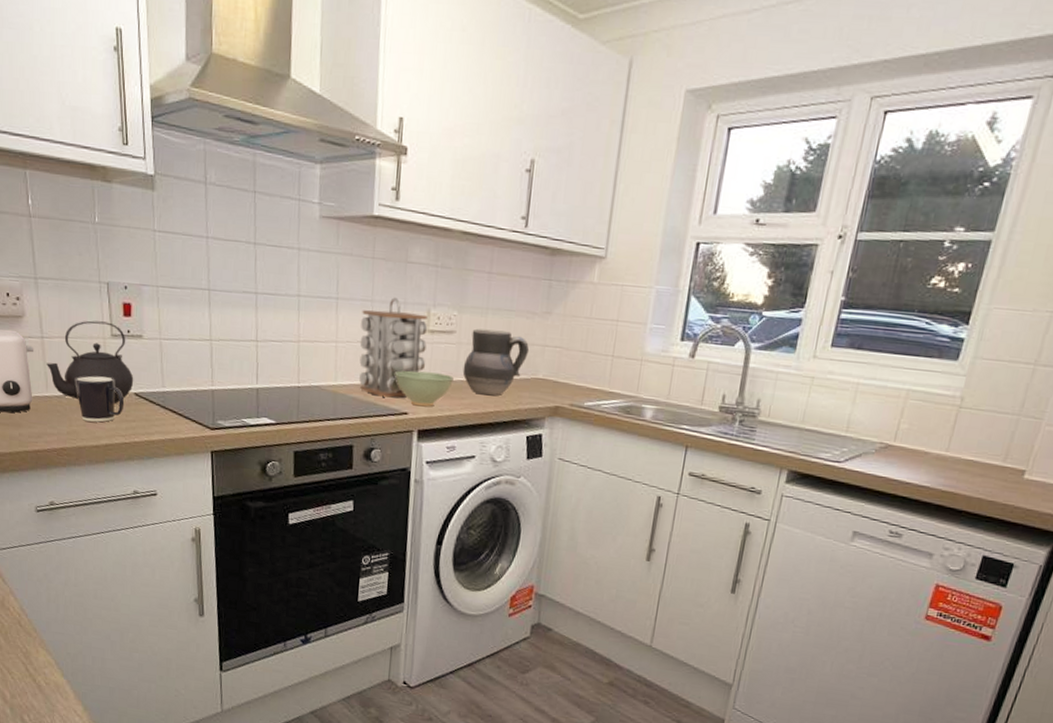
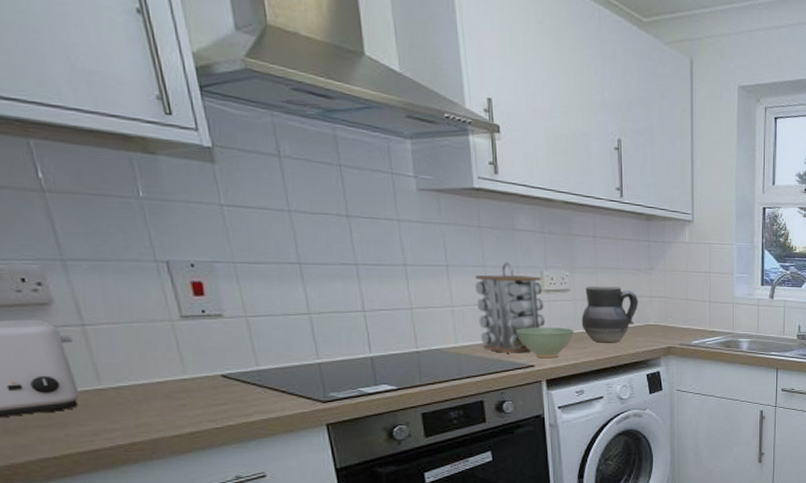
kettle: present [47,320,134,404] -> none [94,302,219,390]
mug: present [75,375,124,423] -> none [137,361,209,410]

